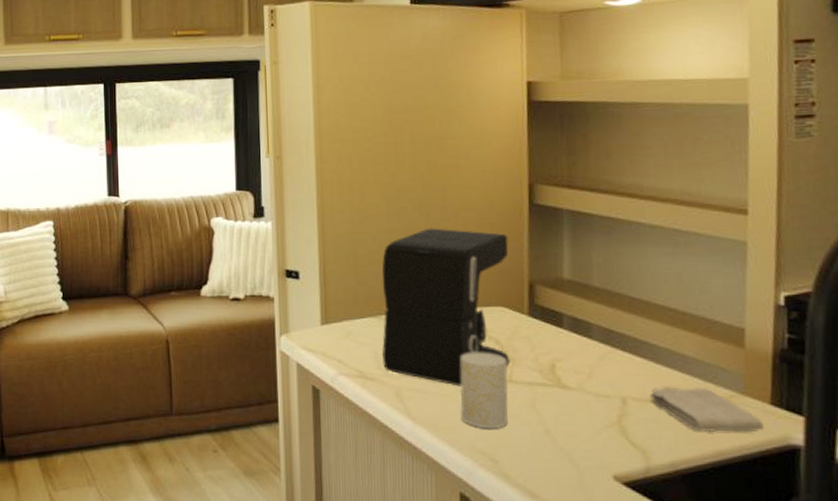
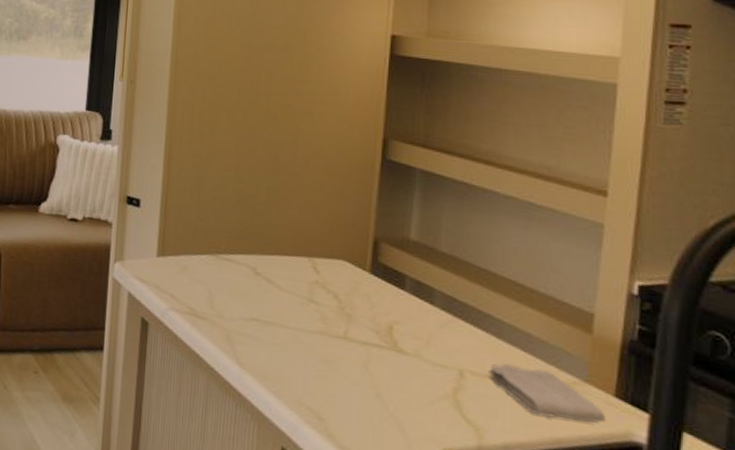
coffee maker: present [381,228,510,387] -> none [216,171,357,338]
cup: present [460,352,508,429] -> none [291,303,344,385]

